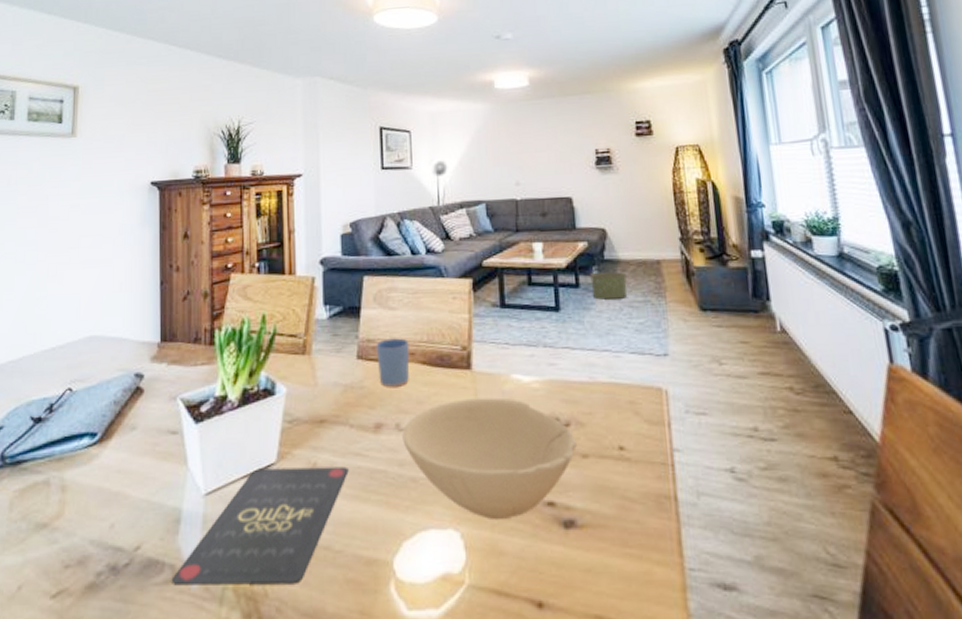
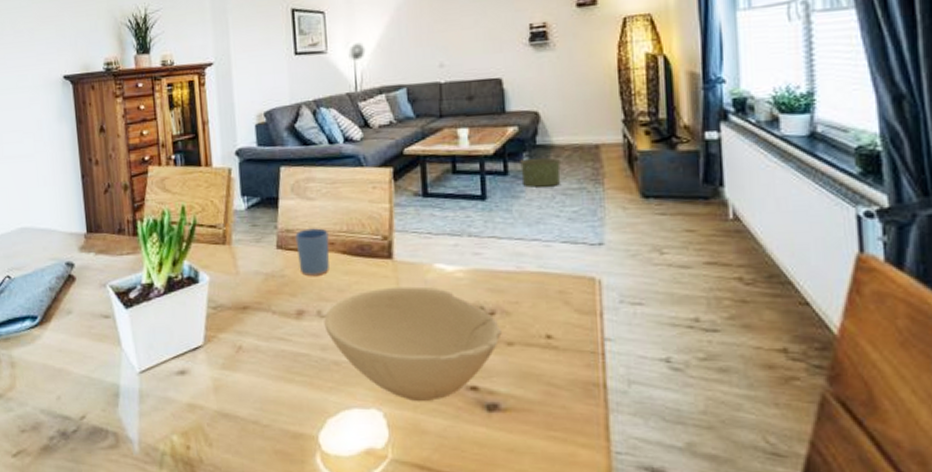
playing card: present [171,466,349,584] -> none [115,350,273,451]

